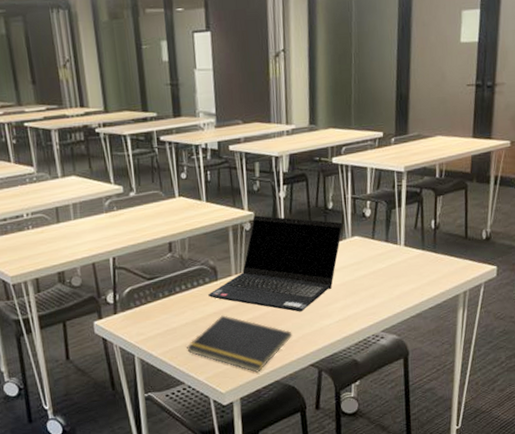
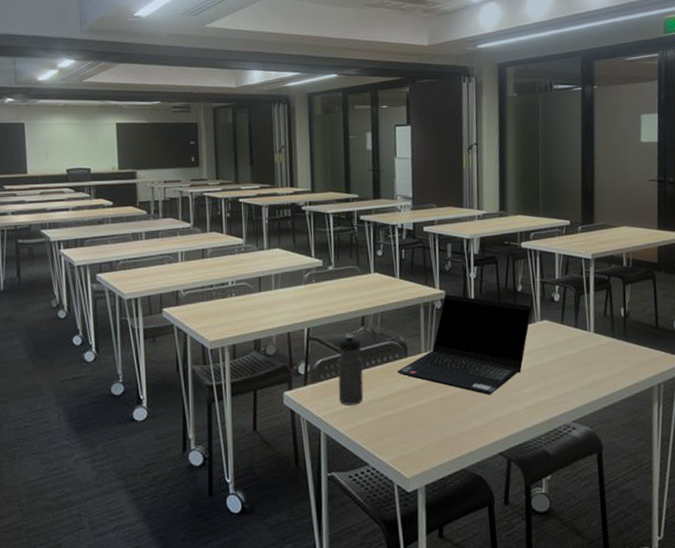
water bottle: none [146,260,176,330] -> present [338,334,364,405]
notepad: present [187,315,292,373] -> none [373,394,481,458]

